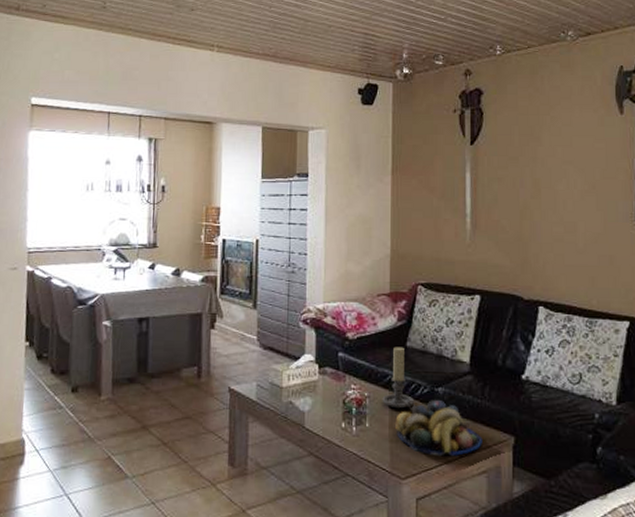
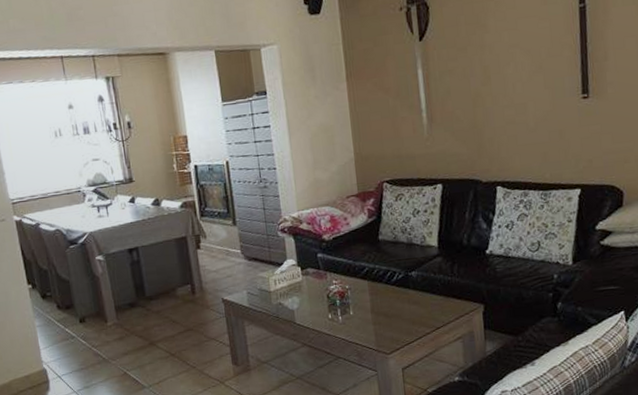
candle holder: present [382,347,415,409] -> none [362,241,392,296]
fruit bowl: present [395,400,482,457] -> none [376,283,456,331]

